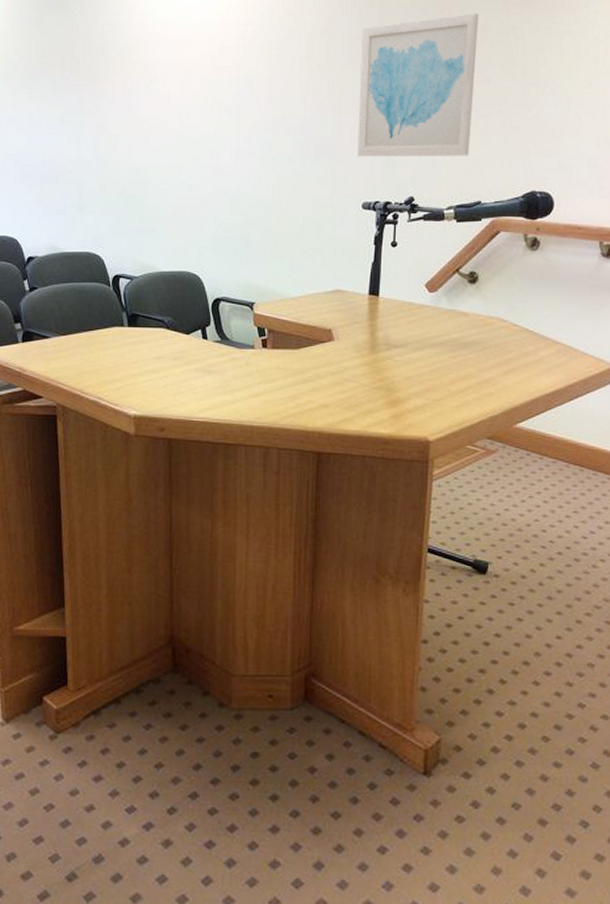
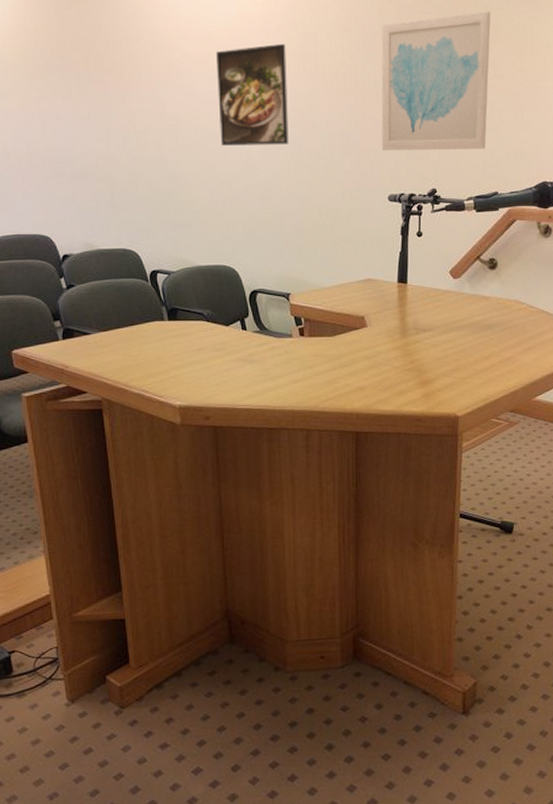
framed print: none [190,47,262,150] -> present [215,43,289,146]

